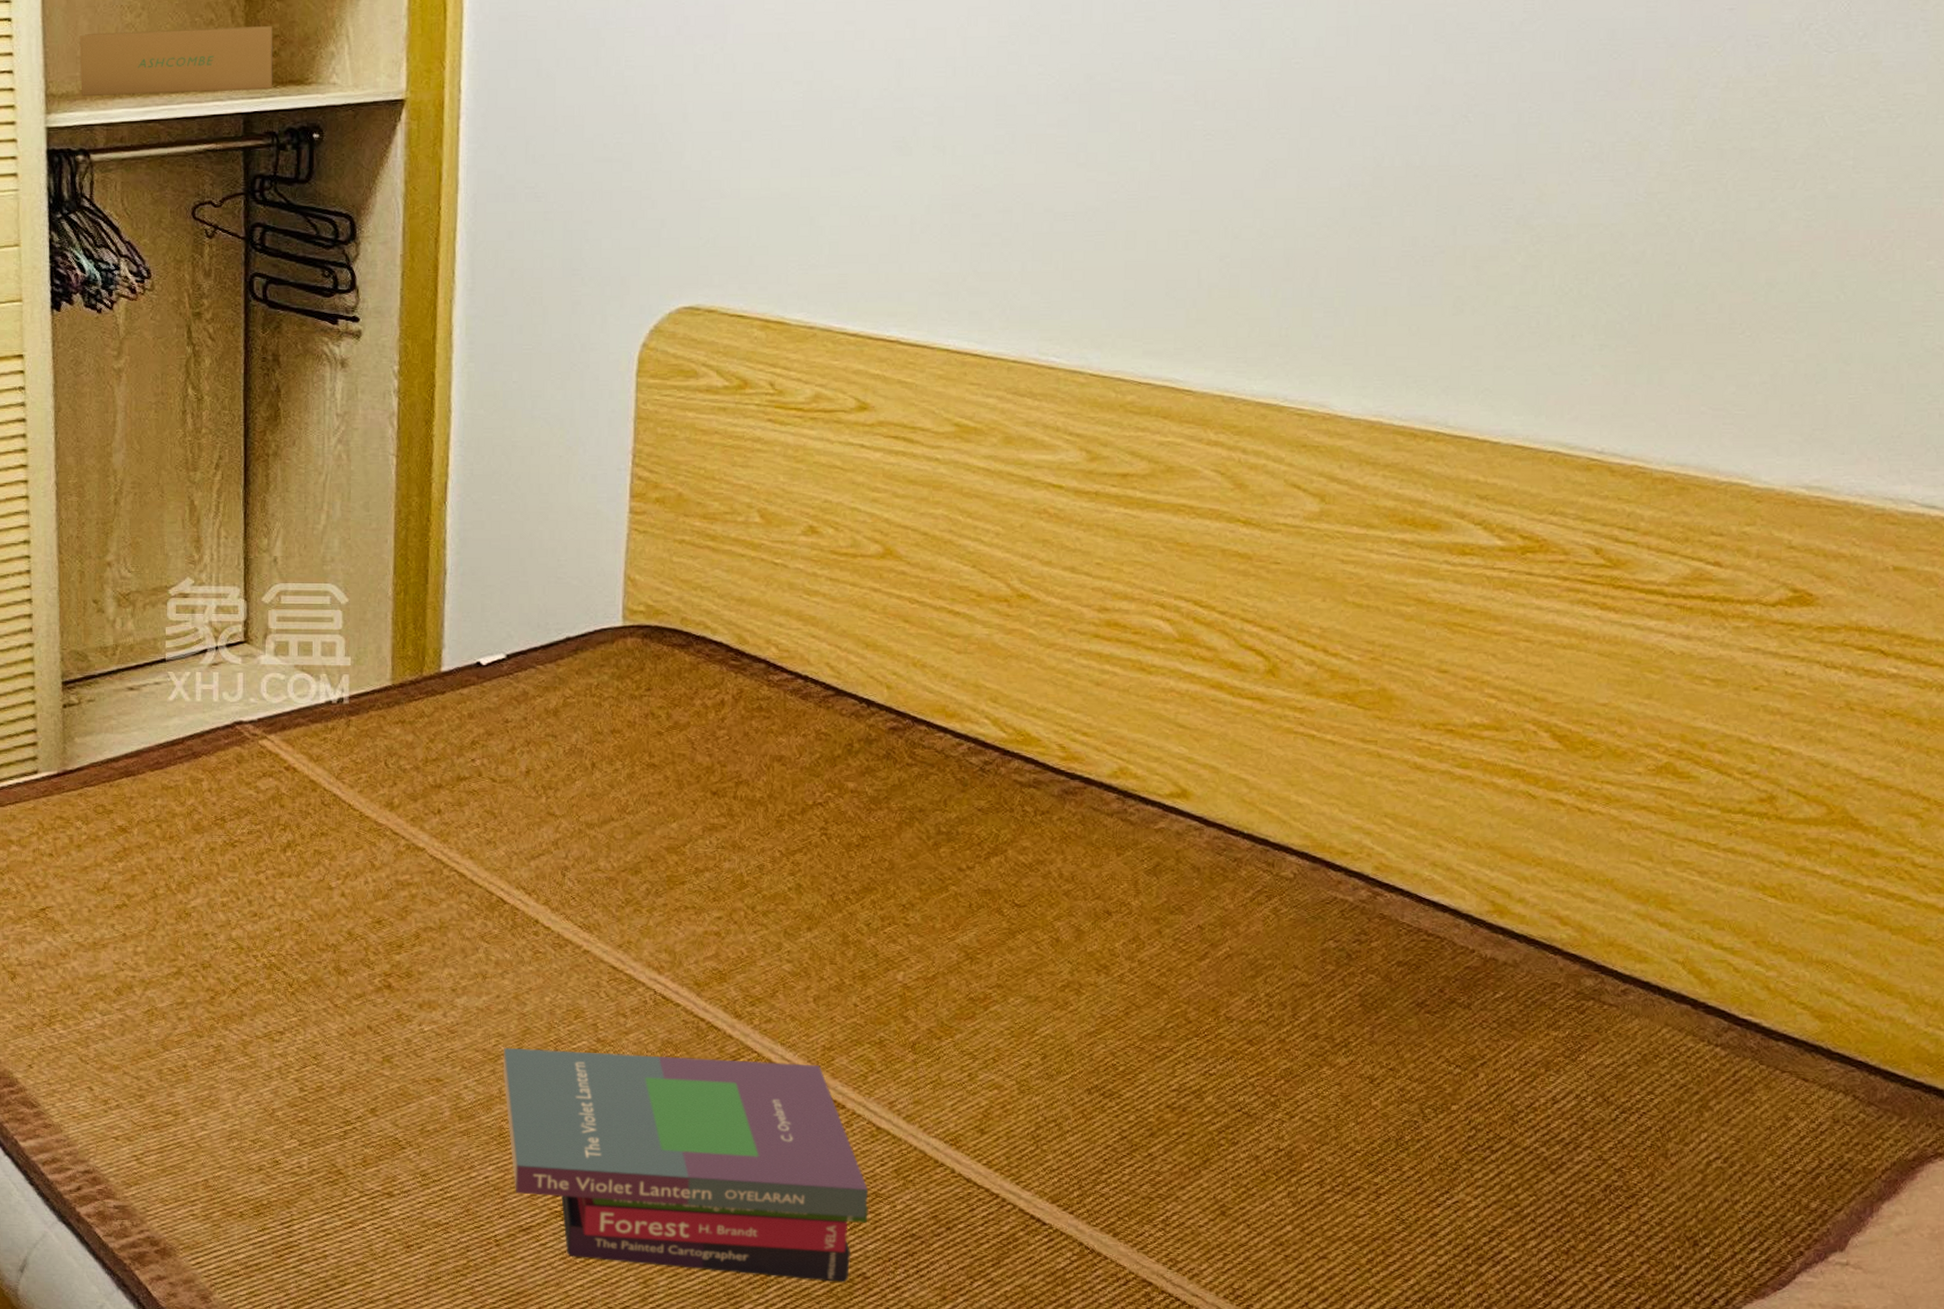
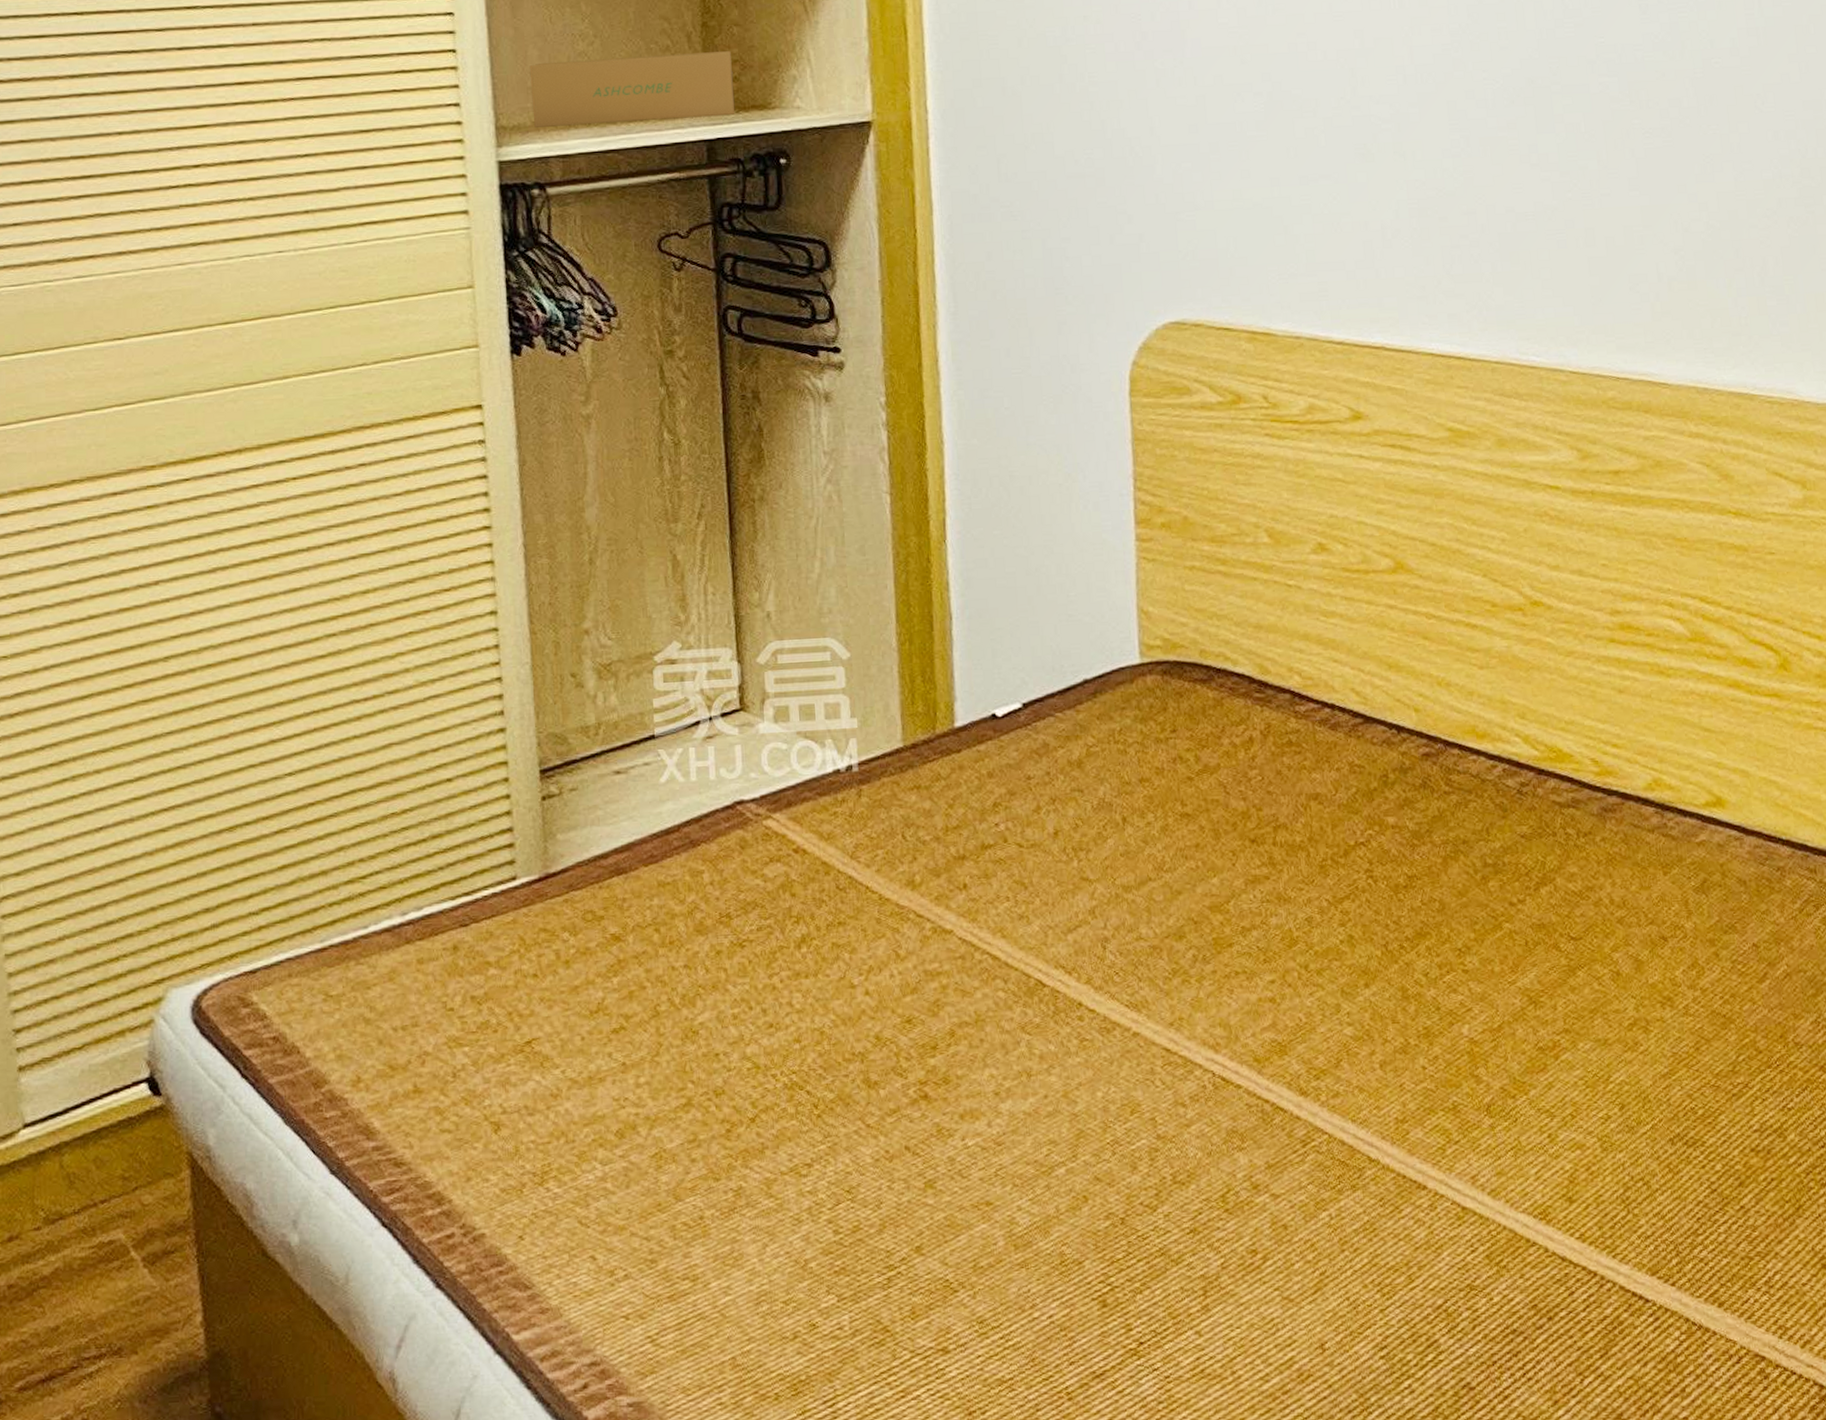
books: present [502,1047,869,1283] -> none [1057,1141,1466,1403]

